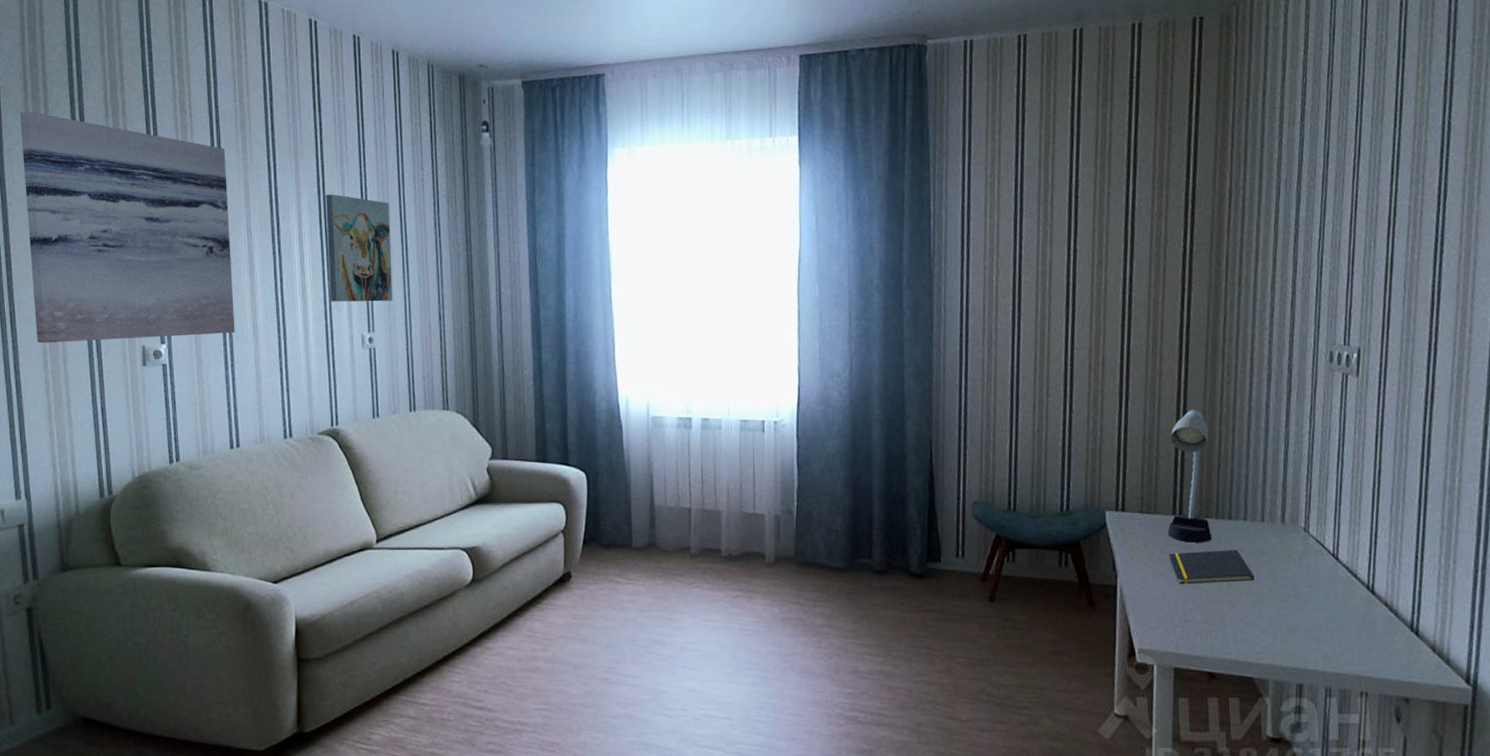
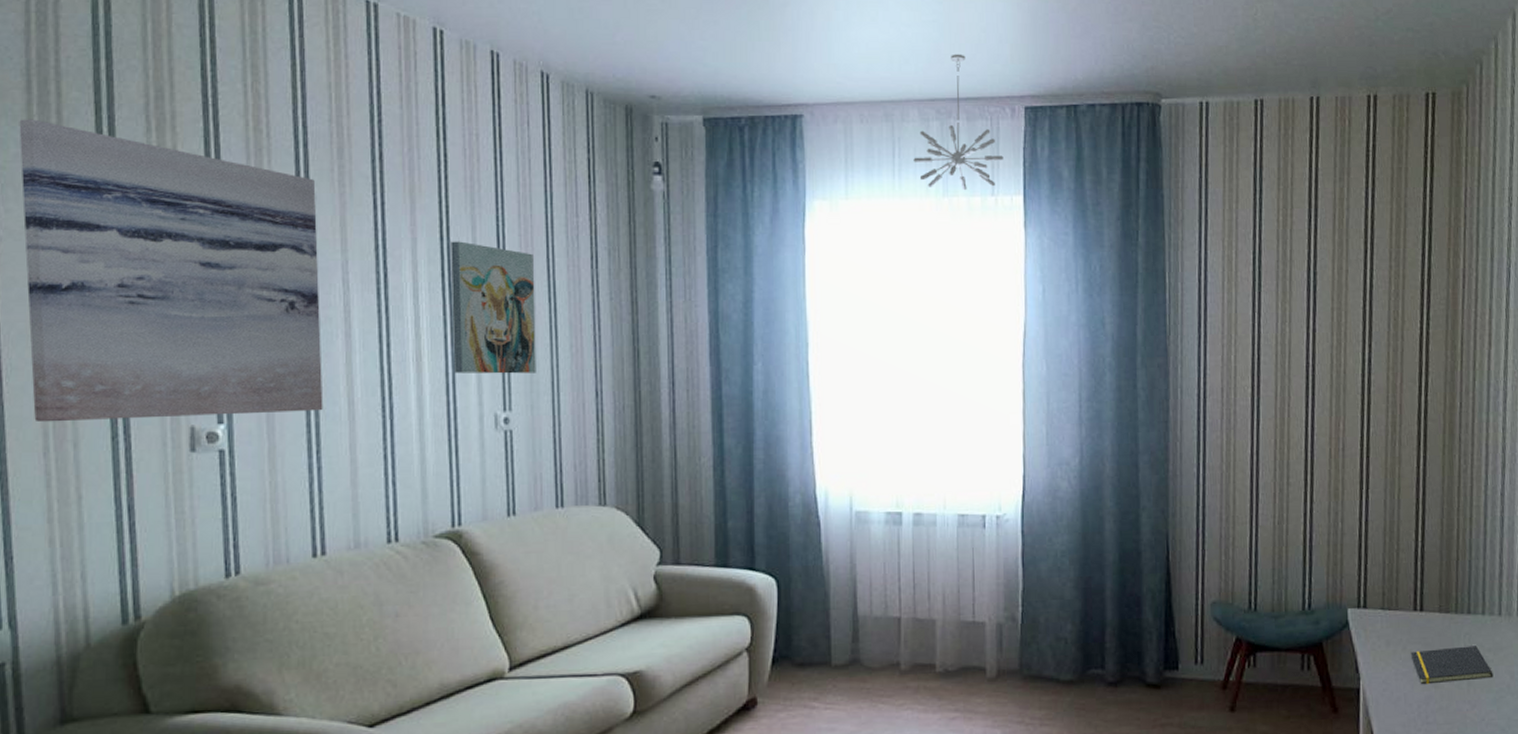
chandelier: none [700,11,780,134] -> present [913,54,1004,191]
desk lamp: present [1167,410,1213,543] -> none [1409,499,1453,640]

